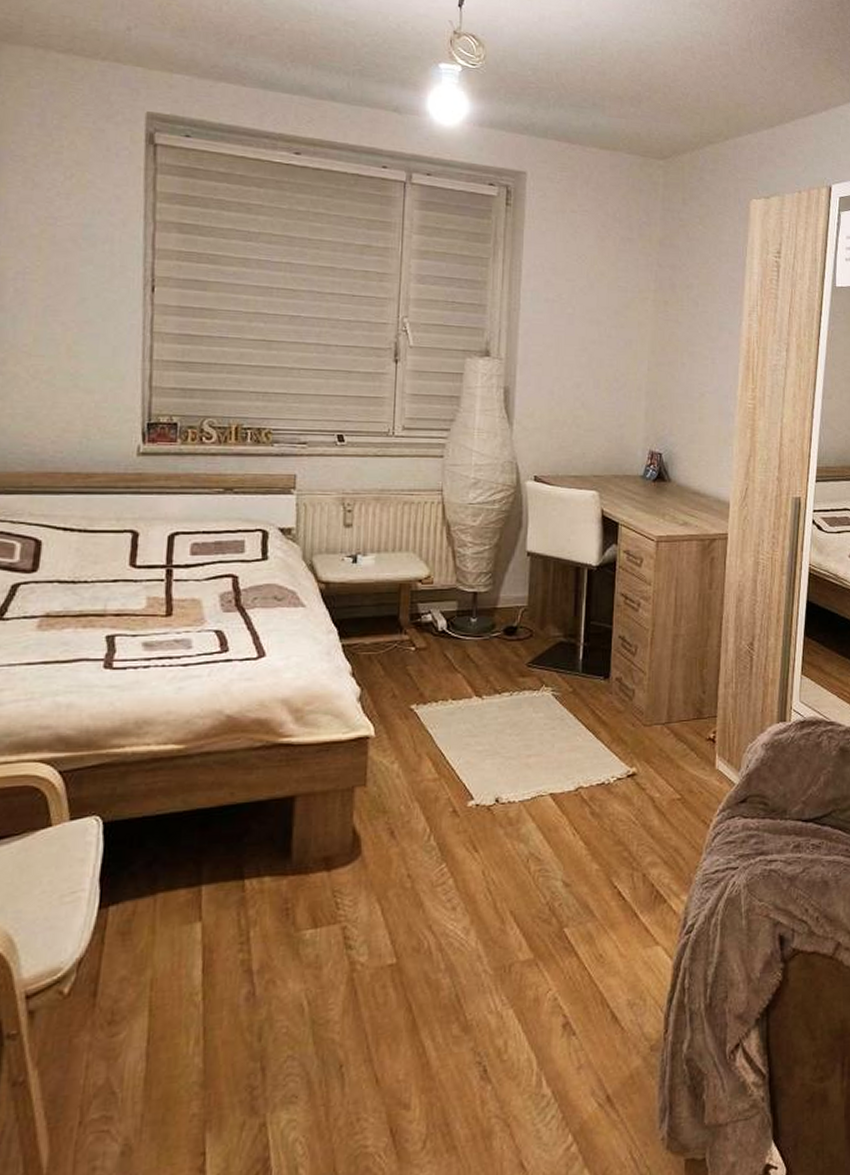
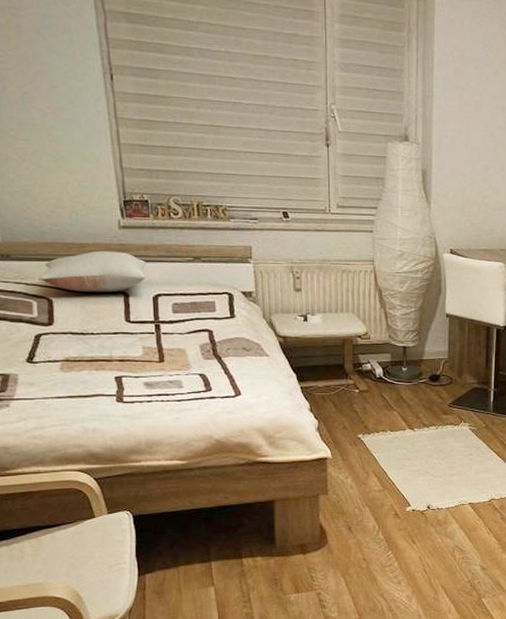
pillow: none [28,481,165,531] -> present [38,250,146,292]

